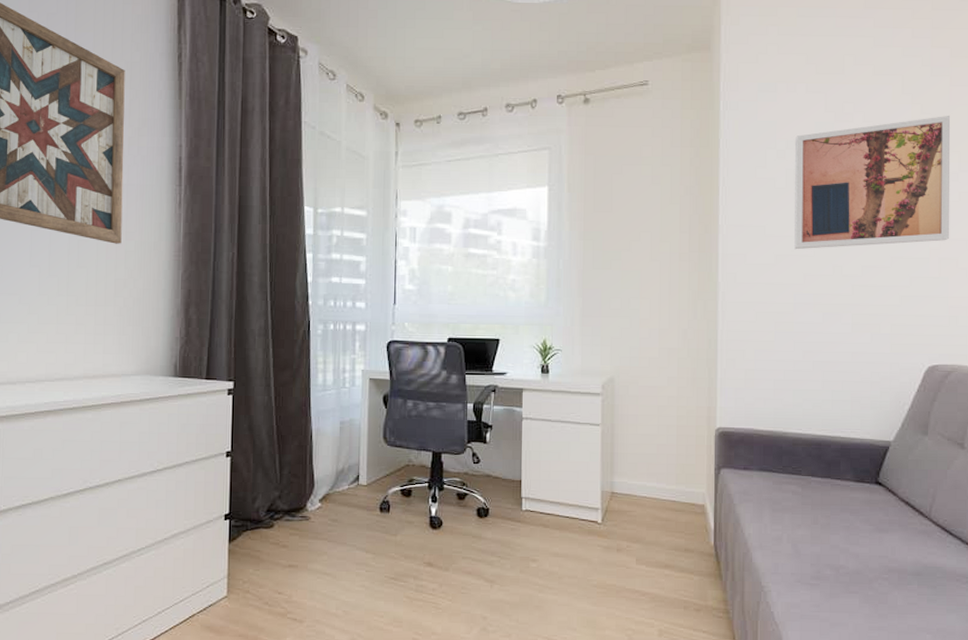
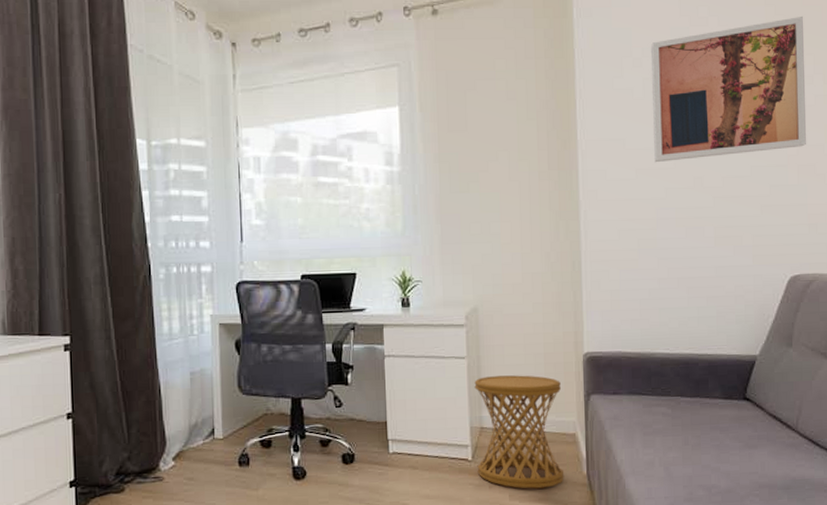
side table: none [606,444,692,555] -> present [474,375,565,489]

